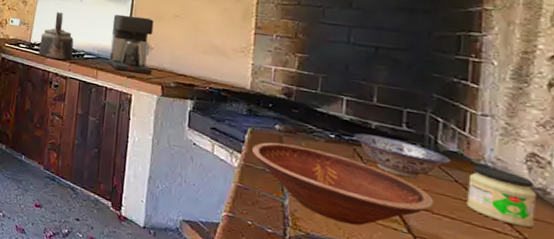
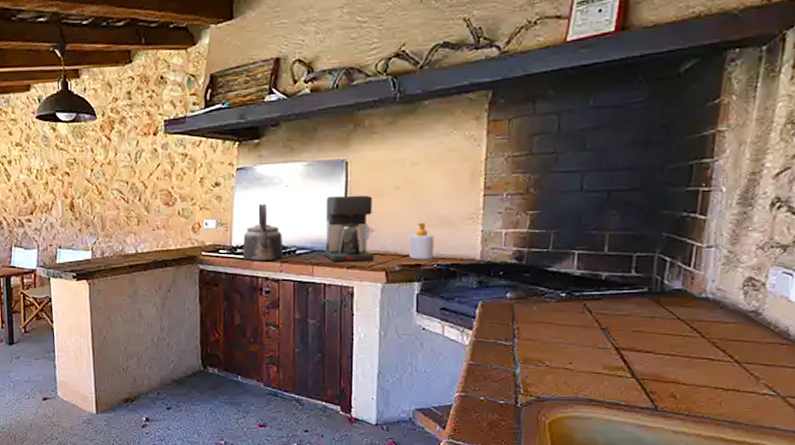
soap bottle: none [184,48,208,82] -> present [409,222,434,260]
ceramic bowl: present [252,142,434,226] -> none [483,311,657,381]
bowl: present [352,133,451,179] -> none [583,286,675,324]
jar: present [467,165,536,228] -> none [686,299,749,351]

